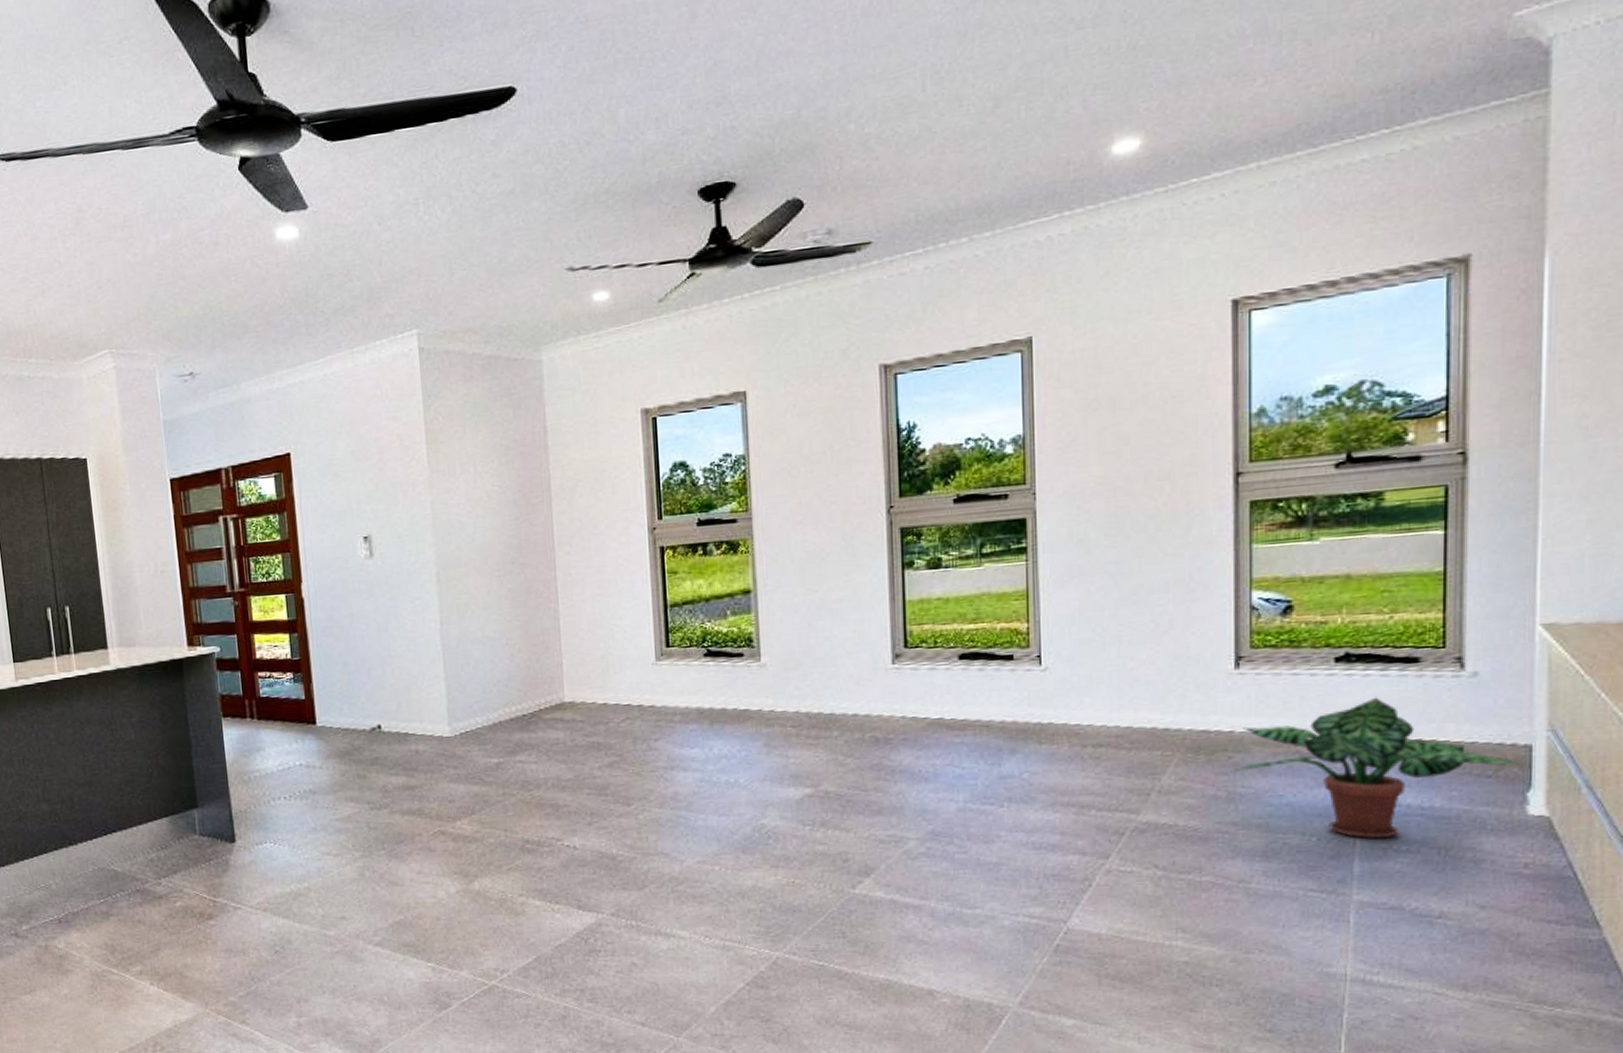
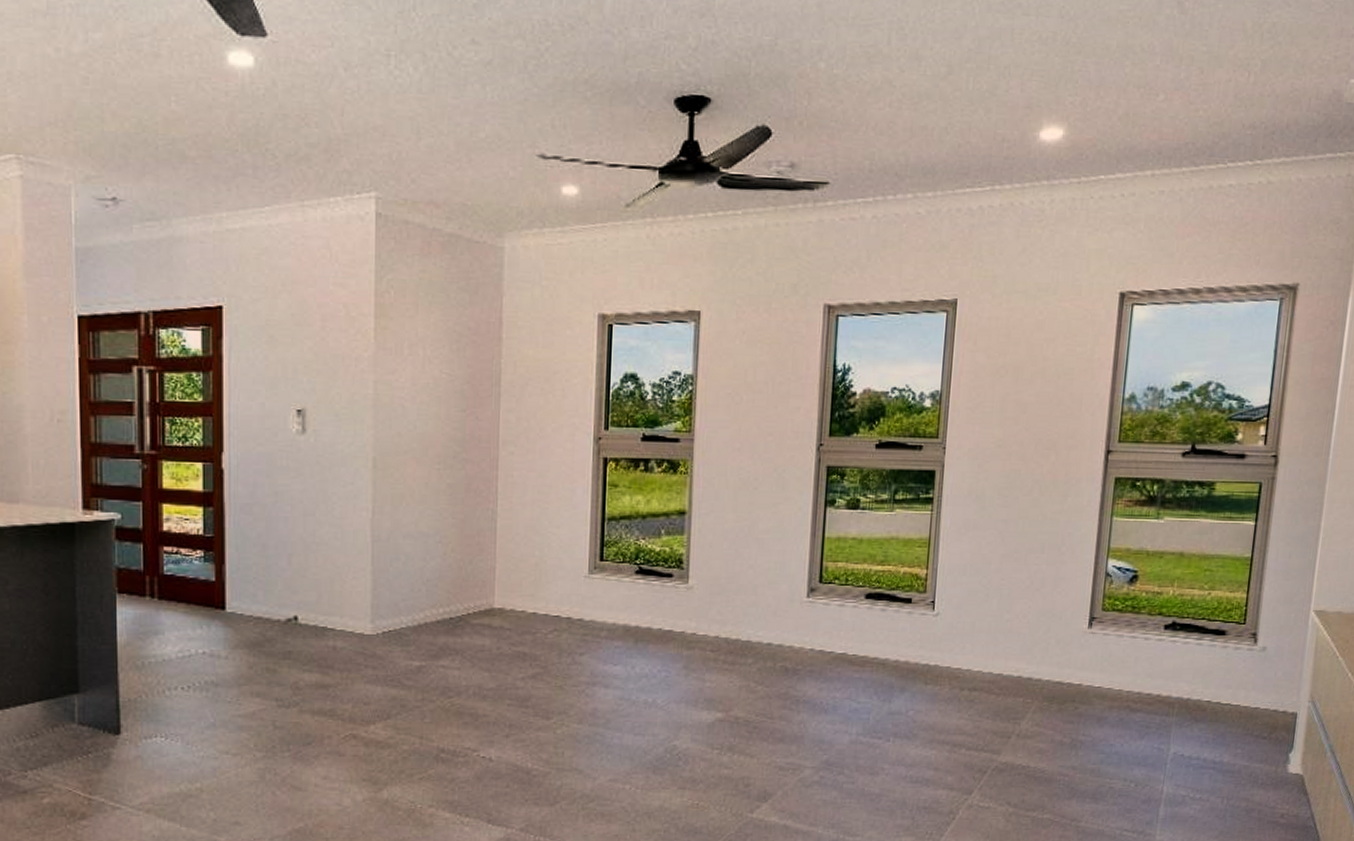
potted plant: present [1230,697,1519,839] -> none [1075,662,1287,788]

